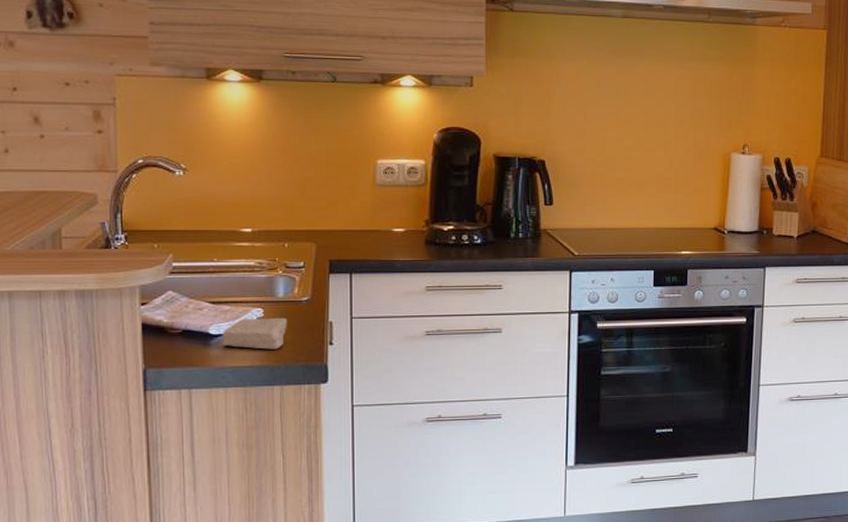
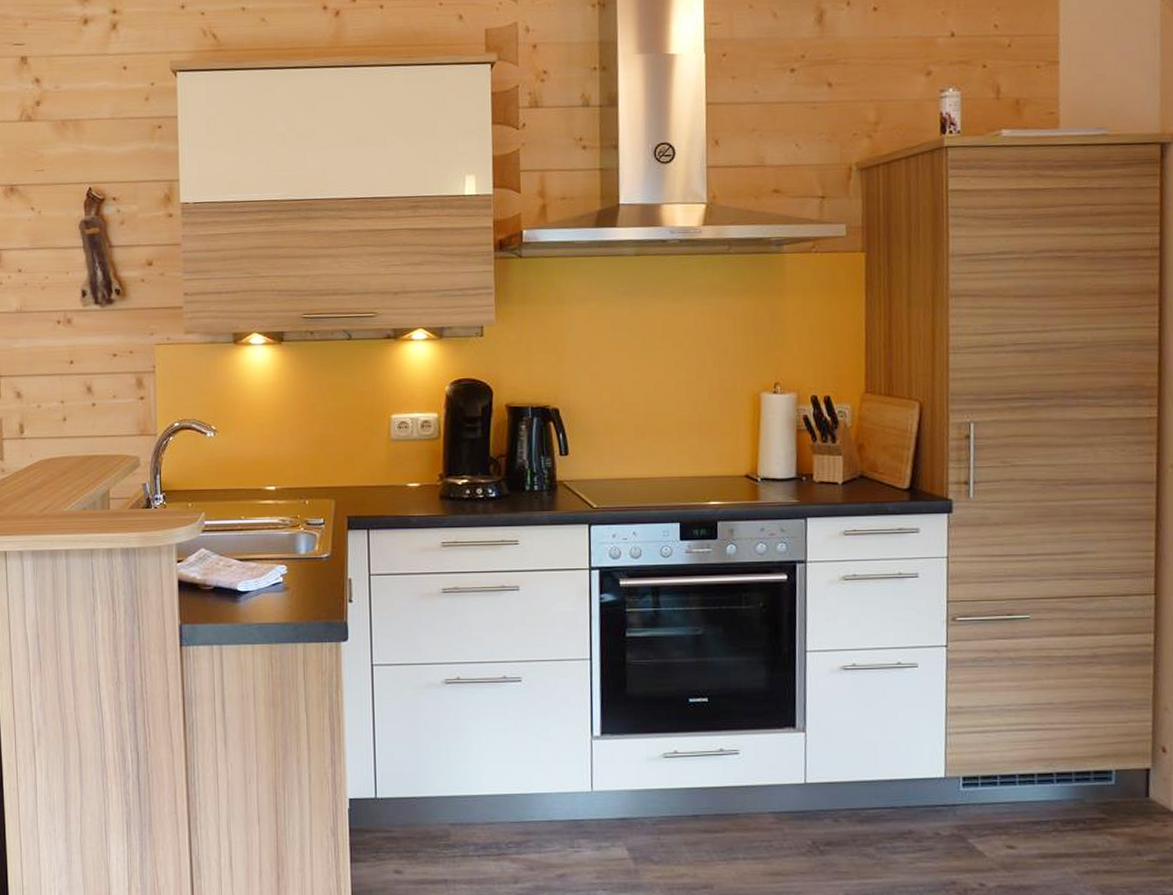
soap bar: present [223,317,287,350] -> none [250,574,309,607]

